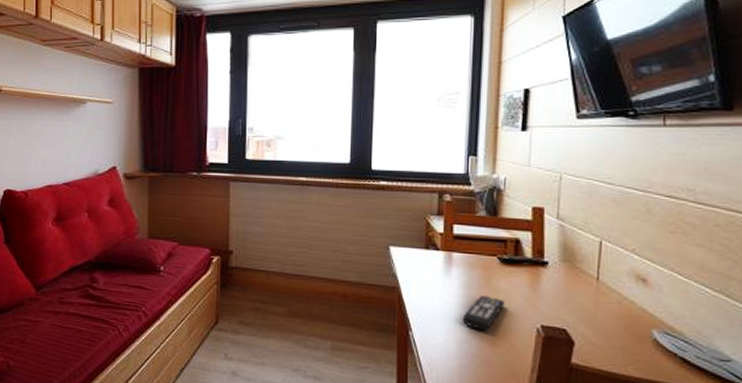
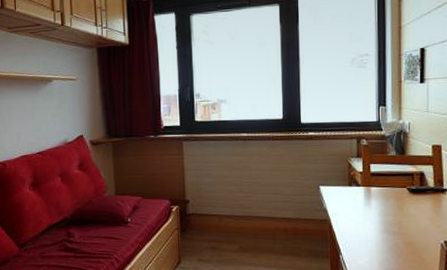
remote control: present [462,296,506,330] -> none [381,221,416,249]

